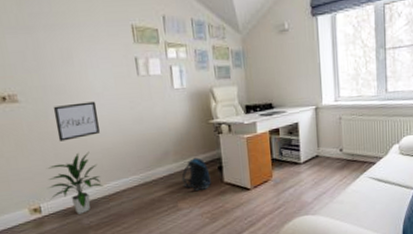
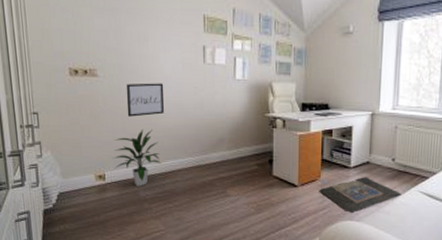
backpack: present [181,158,211,191] -> none [233,148,260,180]
rug: none [272,170,353,209] -> present [319,177,402,214]

